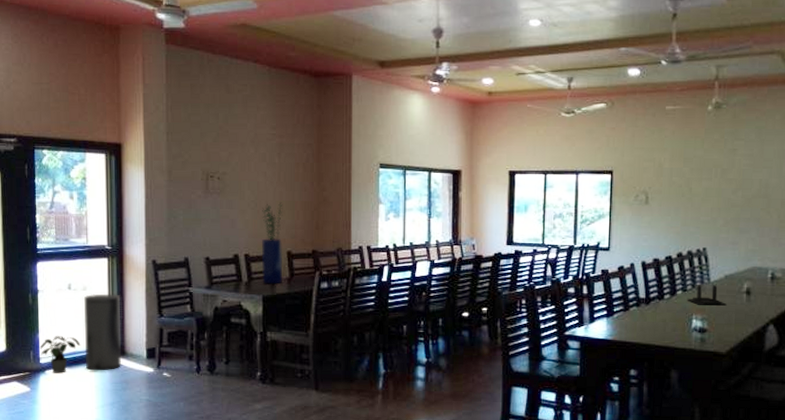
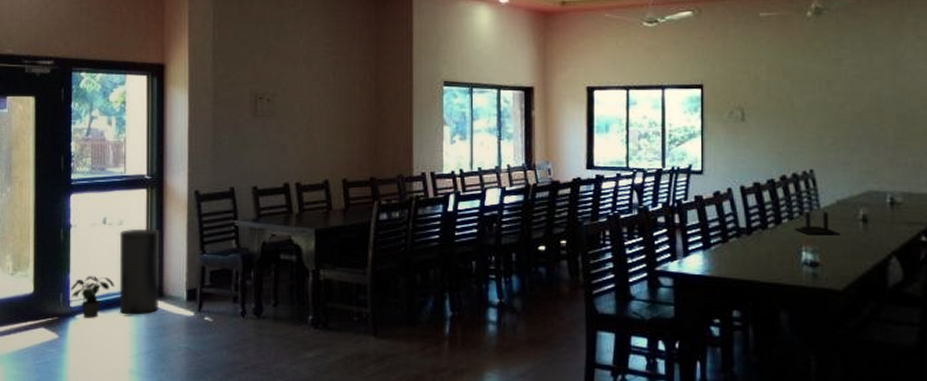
vase: present [261,202,283,284] -> none [314,125,338,216]

